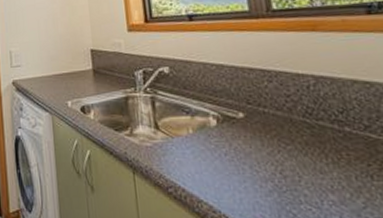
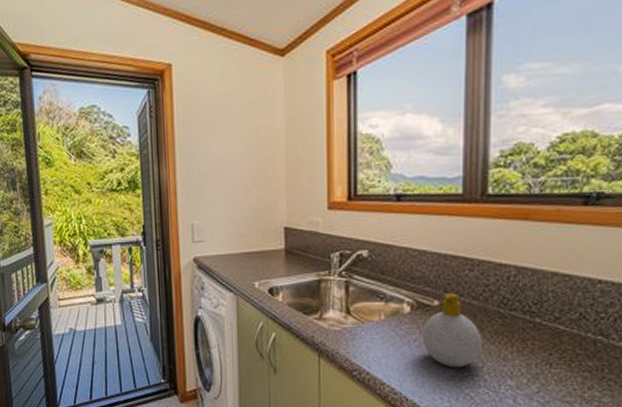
soap bottle: none [231,104,296,183] -> present [422,292,482,368]

